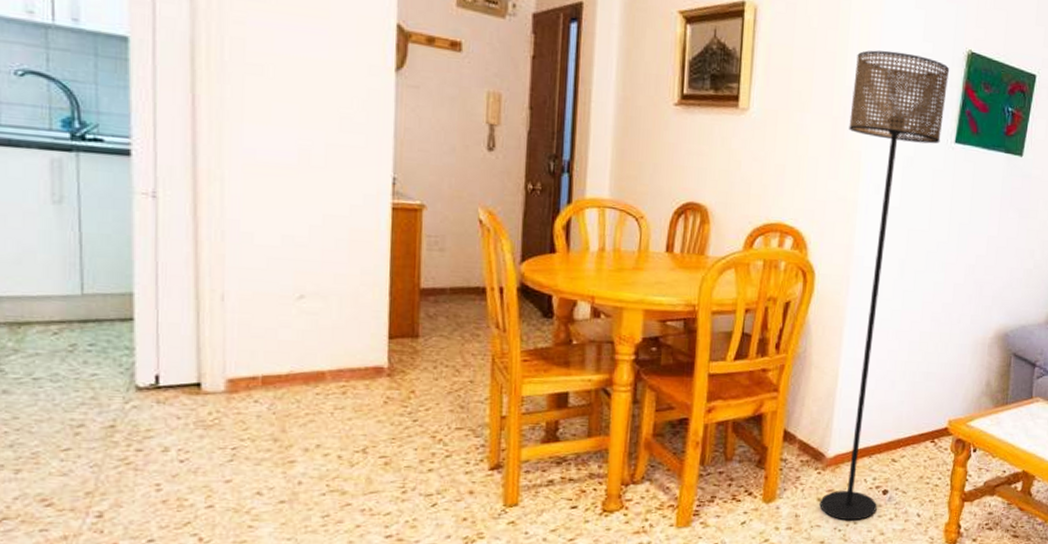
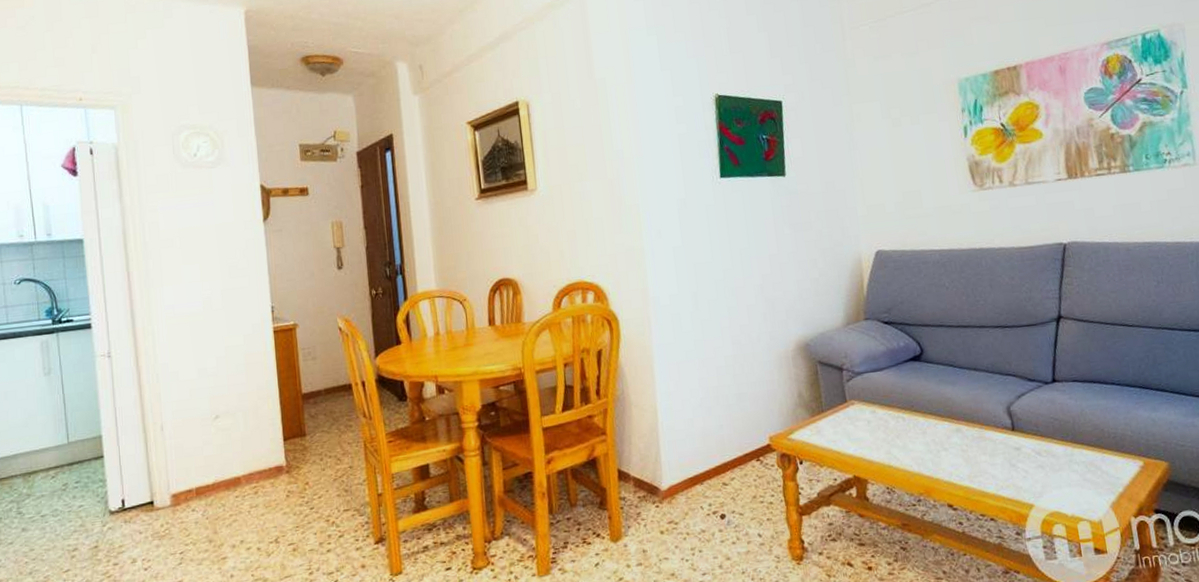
floor lamp: present [819,50,950,521] -> none [619,109,718,550]

